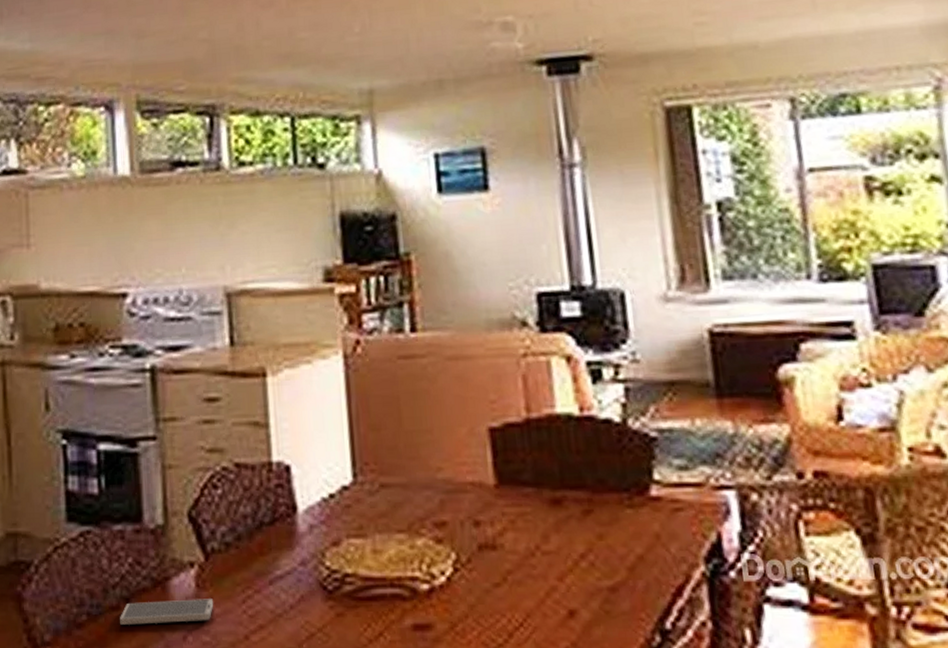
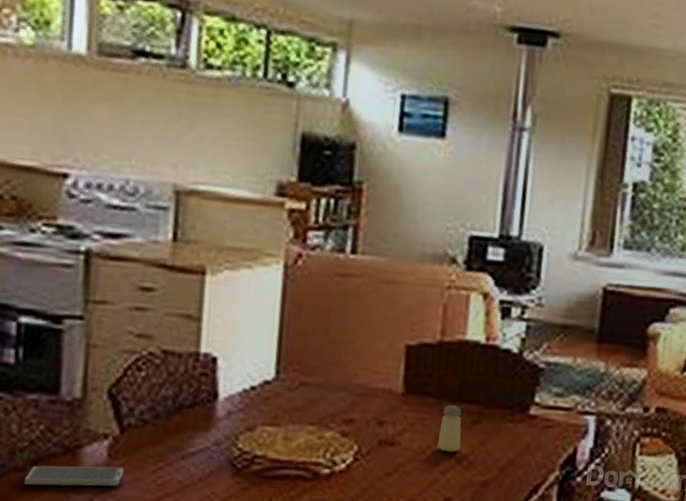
saltshaker: none [545,494,576,552] -> present [437,405,462,452]

